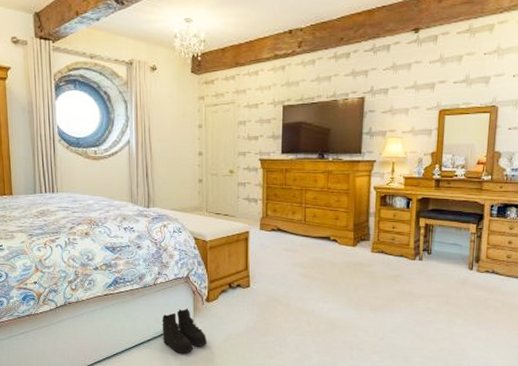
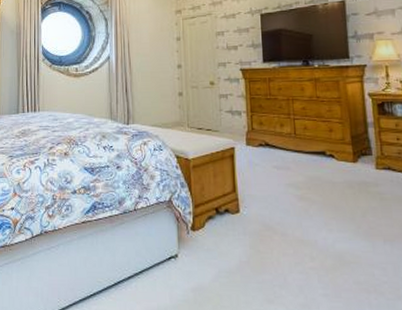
boots: present [162,308,208,353] -> none [143,238,195,295]

